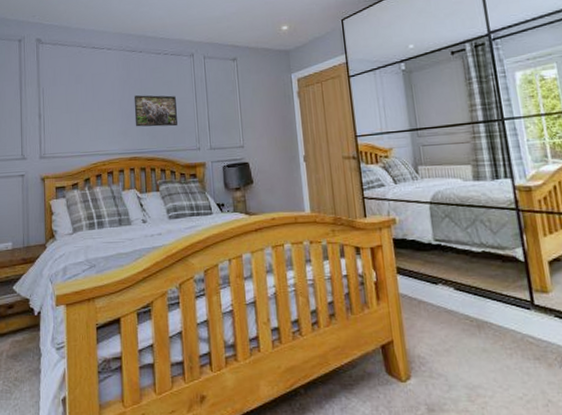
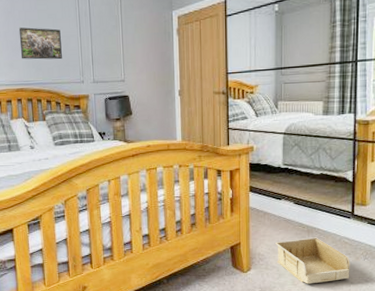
storage bin: none [438,334,545,401] -> present [276,237,350,284]

